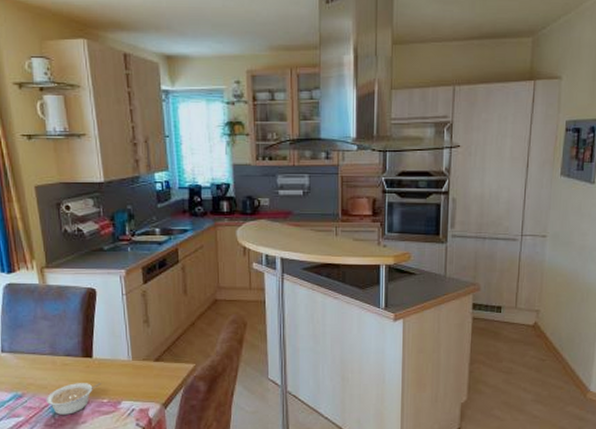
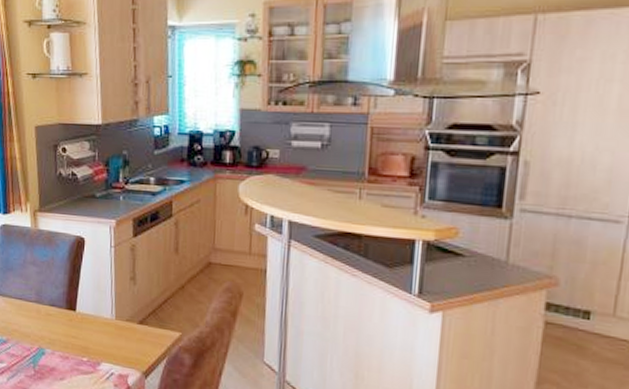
legume: present [46,383,102,415] -> none [28,335,83,369]

